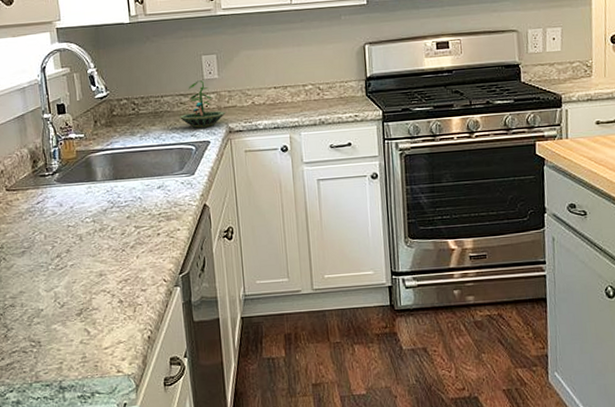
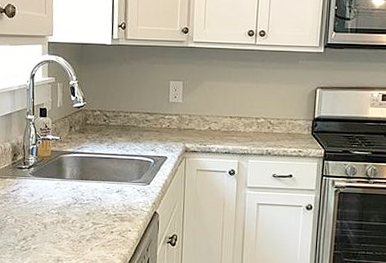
terrarium: present [179,80,226,128] -> none [143,102,184,144]

